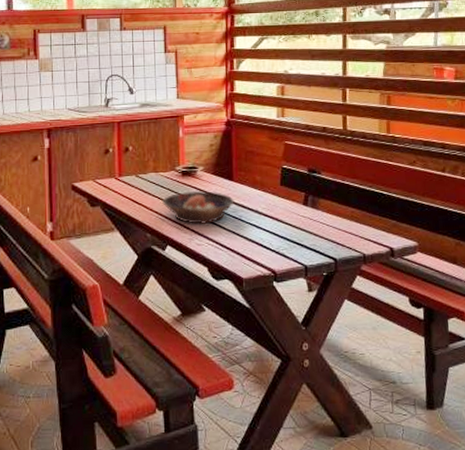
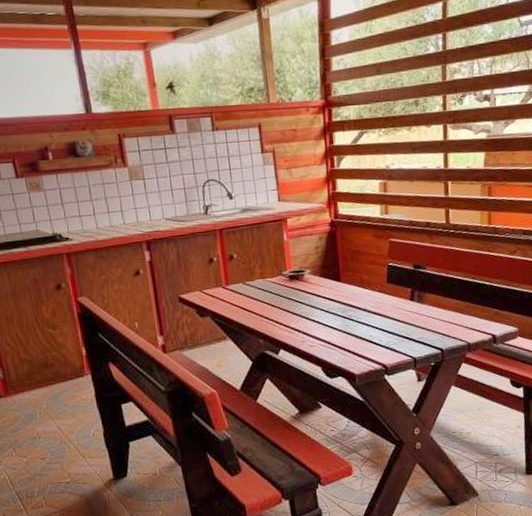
bowl: present [162,190,234,225] -> none [272,293,343,327]

